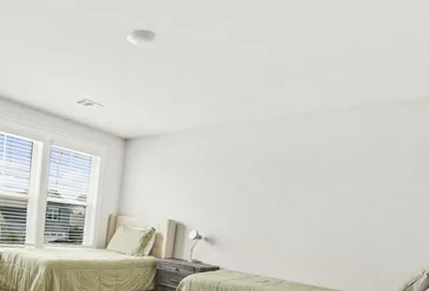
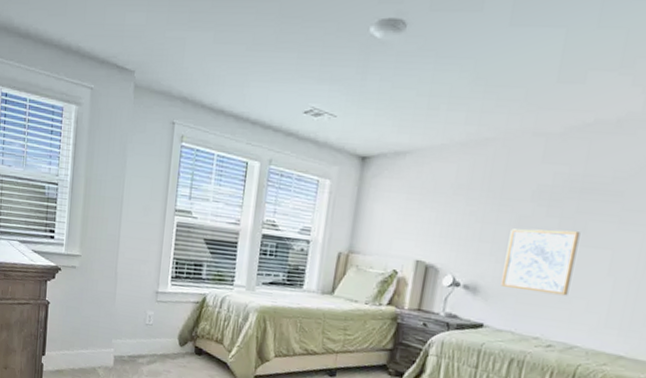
wall art: none [231,194,284,244] -> present [501,228,580,296]

